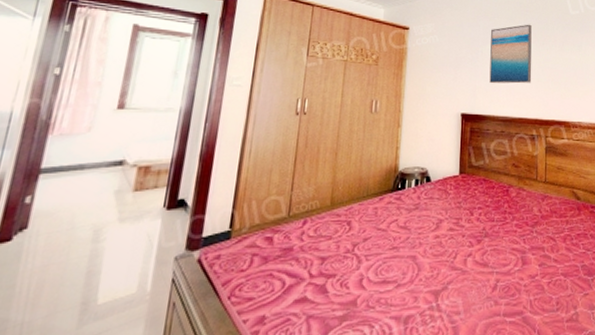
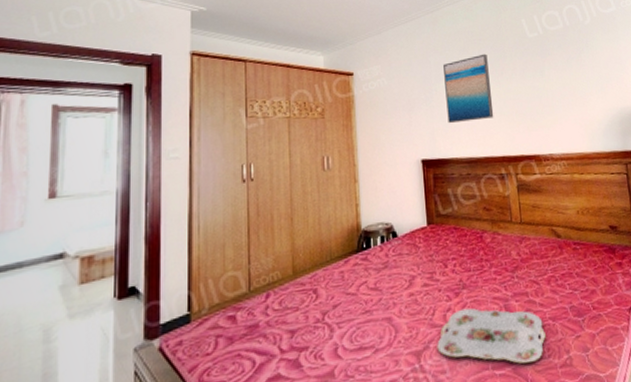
serving tray: none [455,255,556,315] -> present [437,308,546,364]

